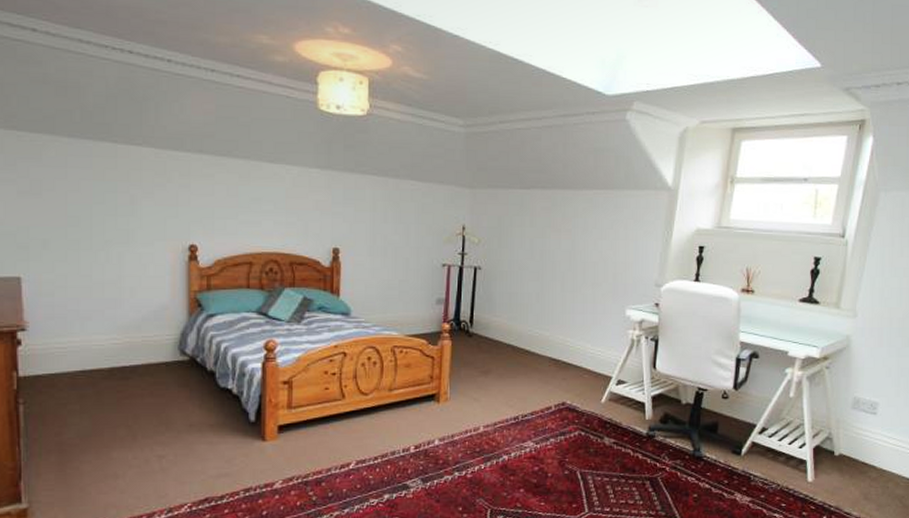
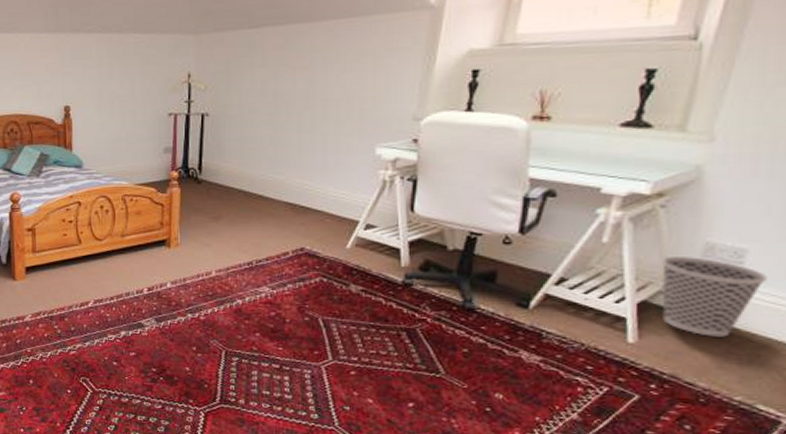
wastebasket: none [828,409,890,474] -> present [662,257,767,337]

